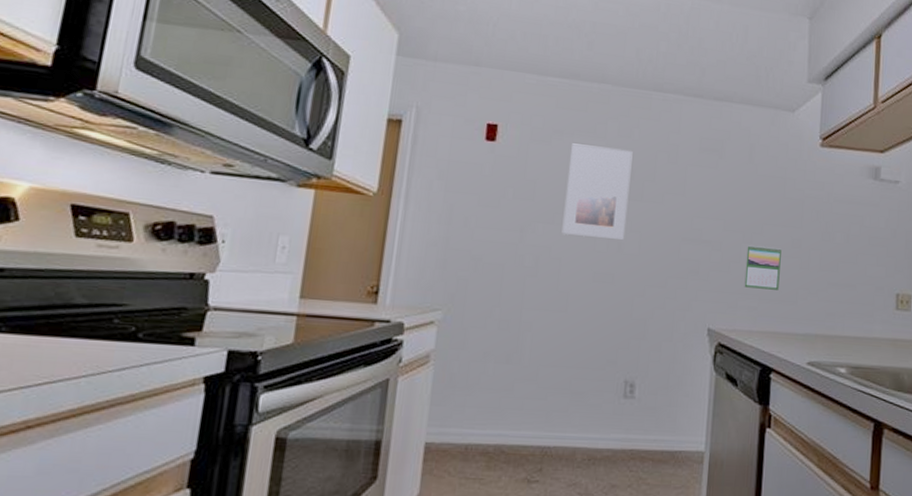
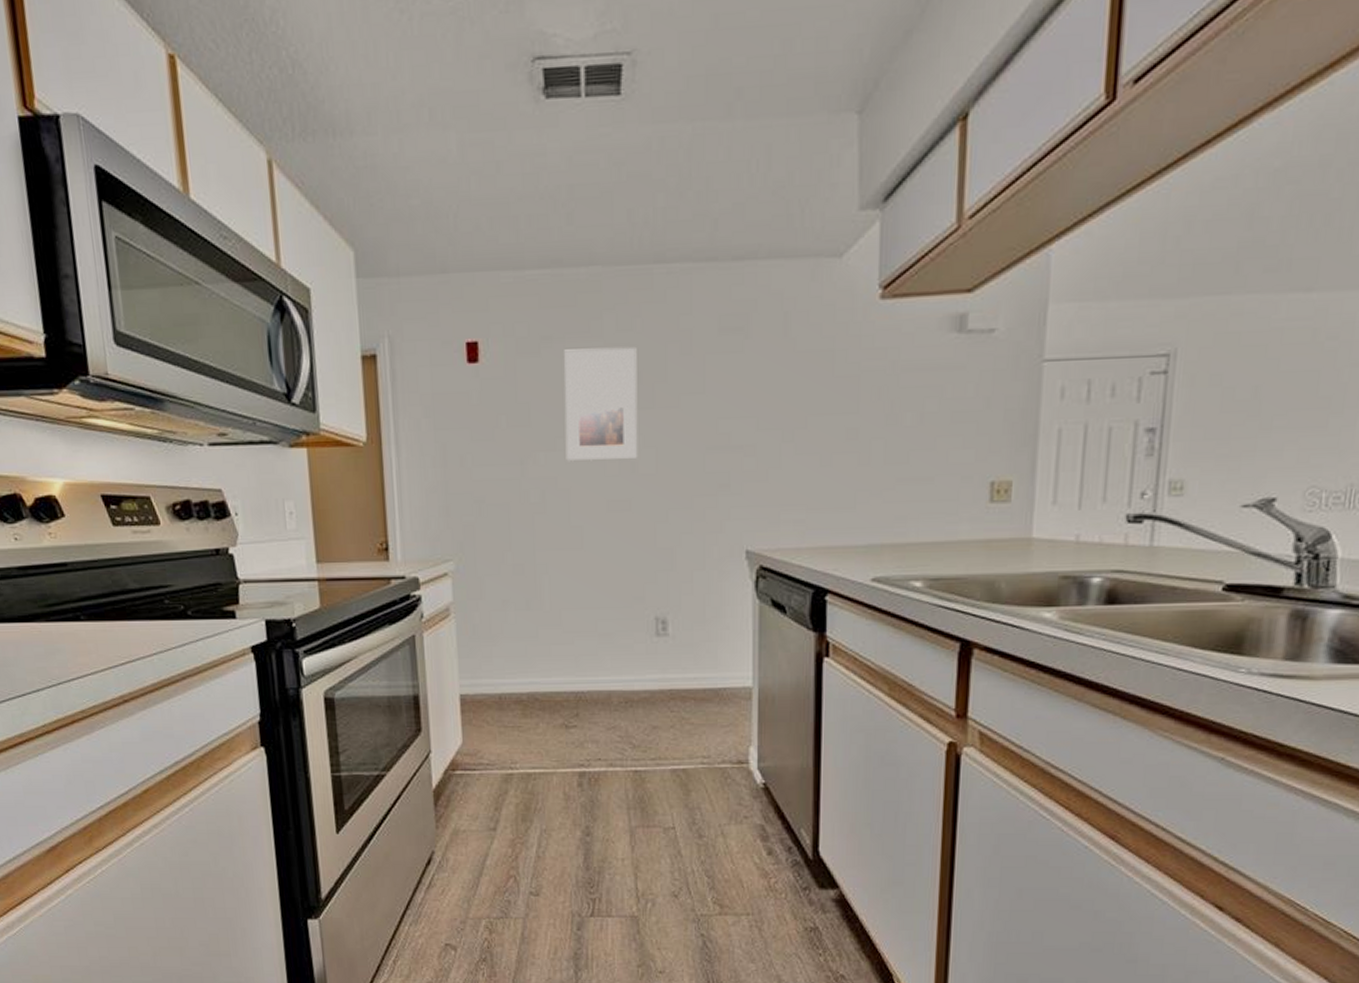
calendar: present [744,245,782,290] -> none [787,442,833,497]

